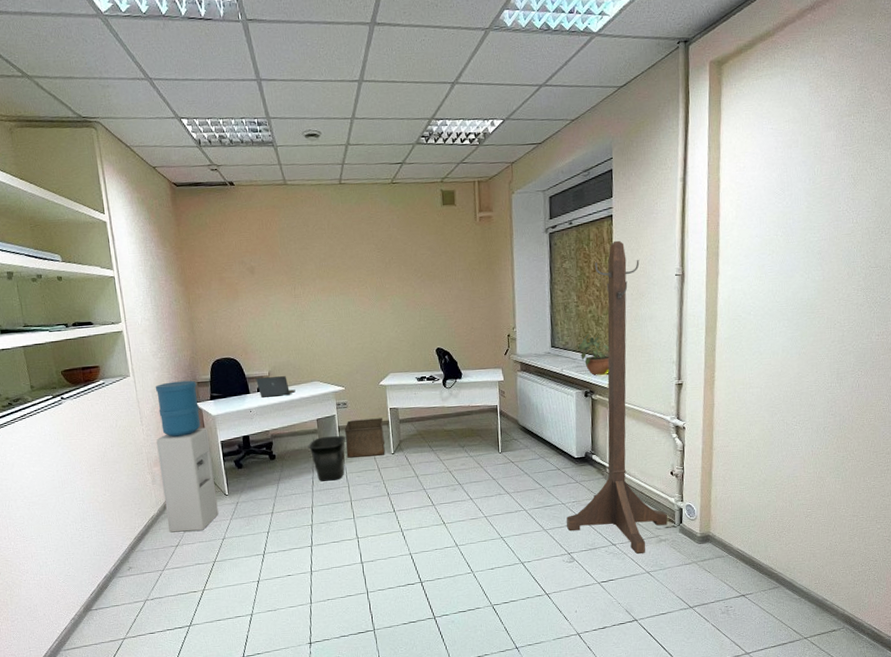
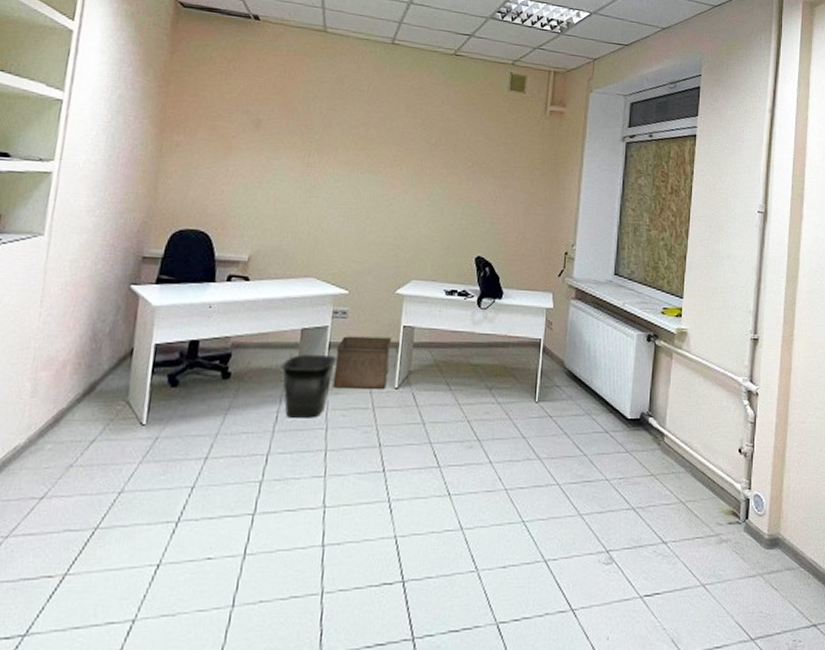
water cooler: present [155,380,219,533] -> none [36,251,141,476]
laptop: present [256,376,295,398] -> none [228,261,281,292]
coat rack: present [566,240,668,554] -> none [609,163,731,557]
potted plant: present [577,333,609,376] -> none [644,264,680,317]

